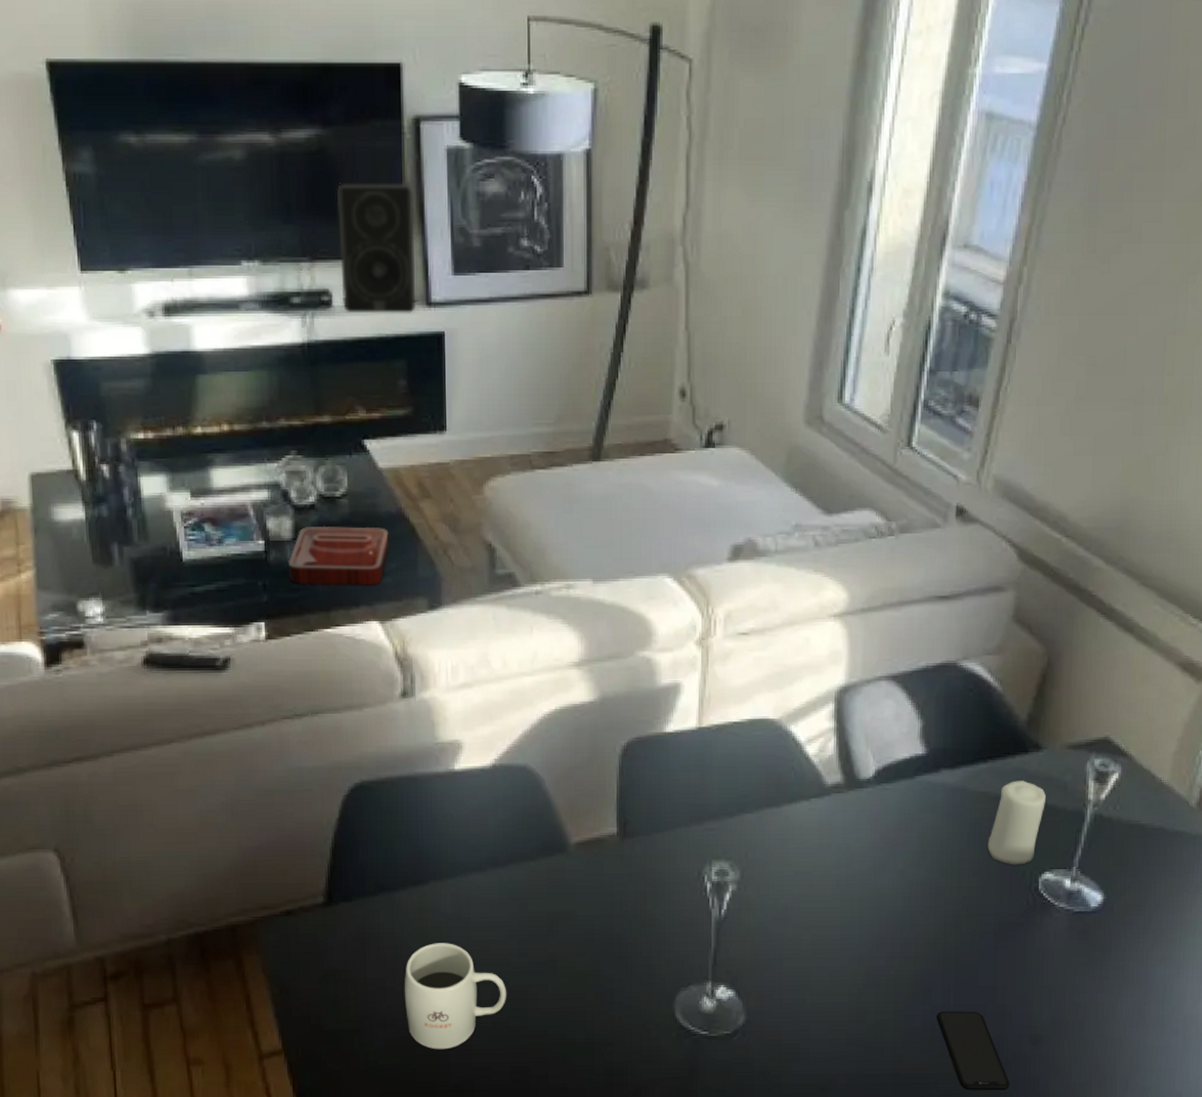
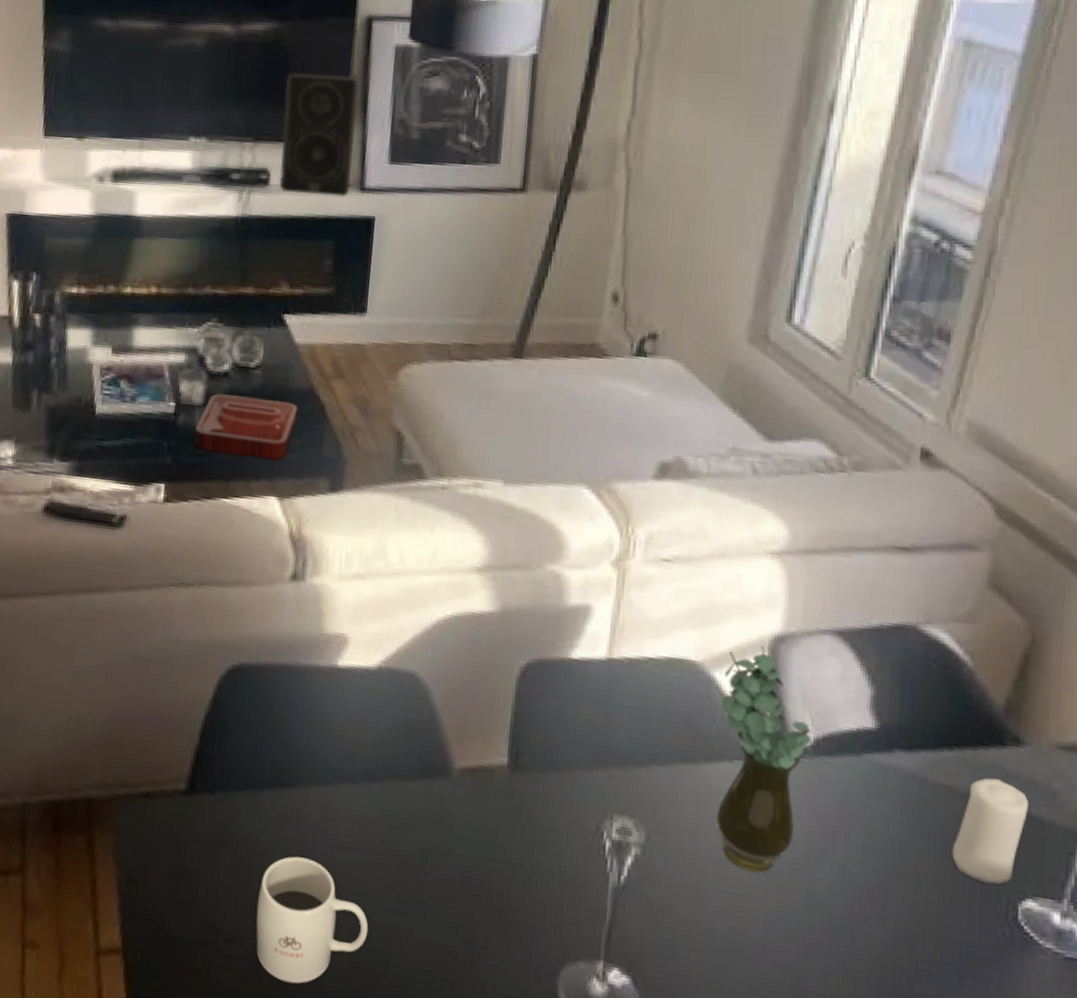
vase: none [797,698,874,889] -> present [716,646,812,873]

